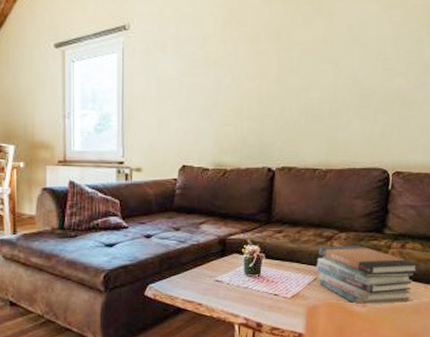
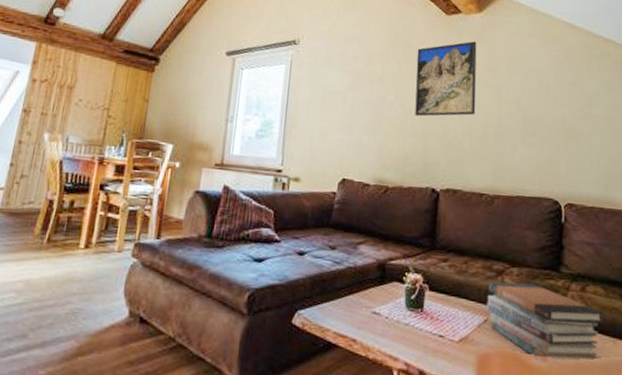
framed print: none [251,12,315,98] -> present [415,41,477,117]

